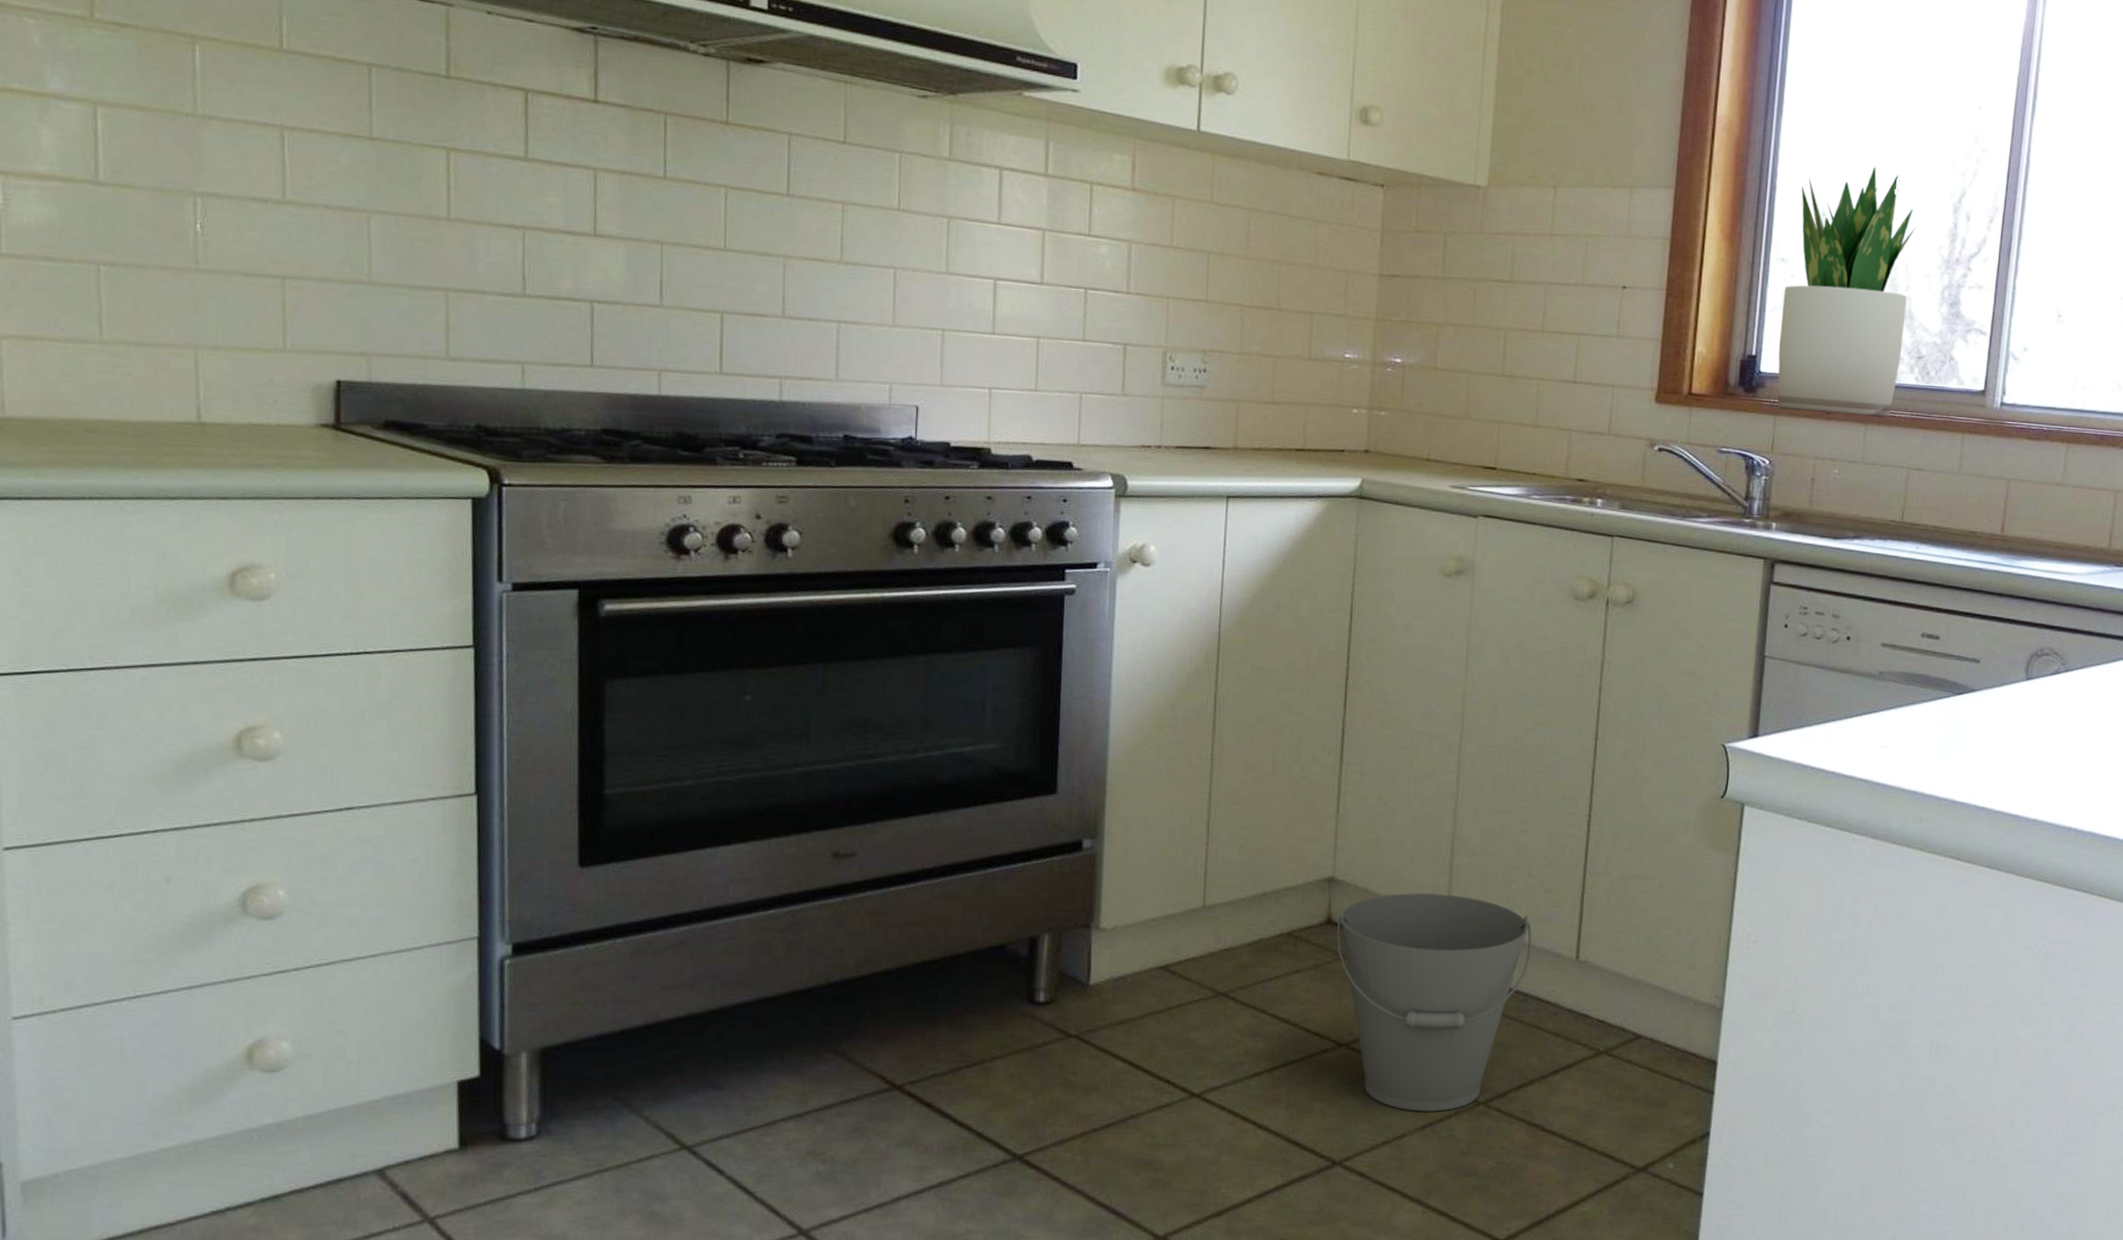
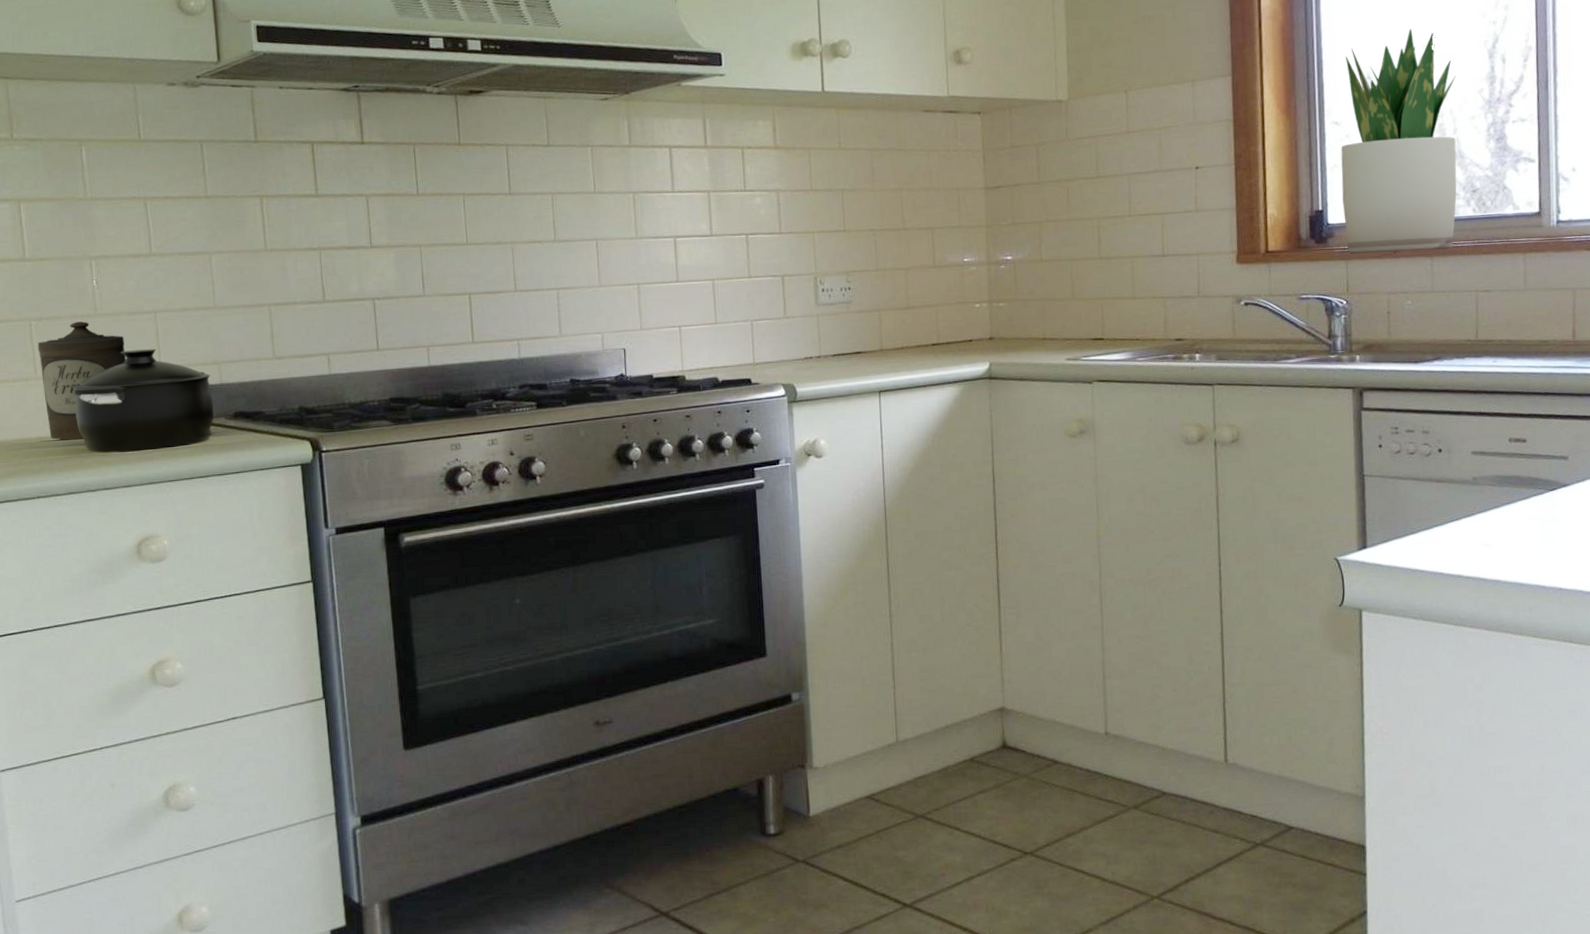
canister: none [107,275,236,430] -> present [37,321,127,440]
saucepan: none [153,322,356,456] -> present [72,349,214,453]
bucket: present [1337,893,1532,1111] -> none [1011,714,1184,908]

